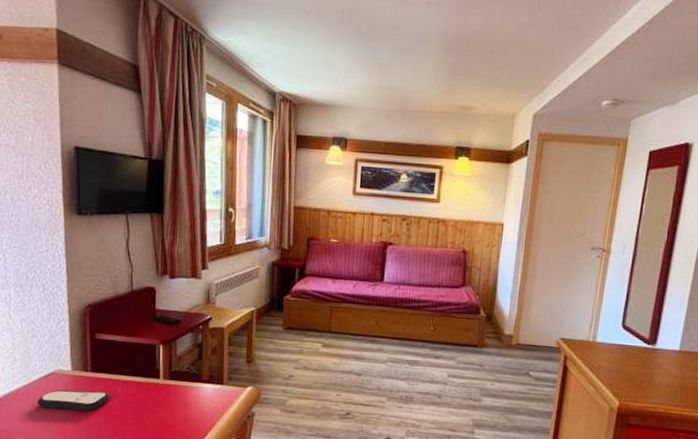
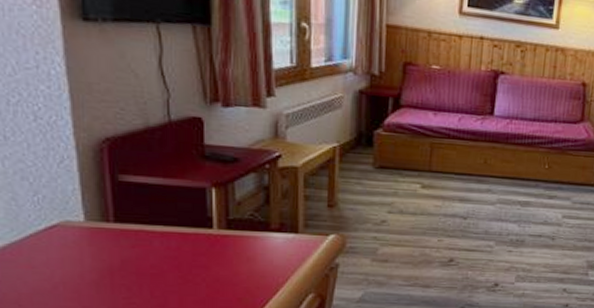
remote control: present [37,390,110,412] -> none [35,245,144,271]

